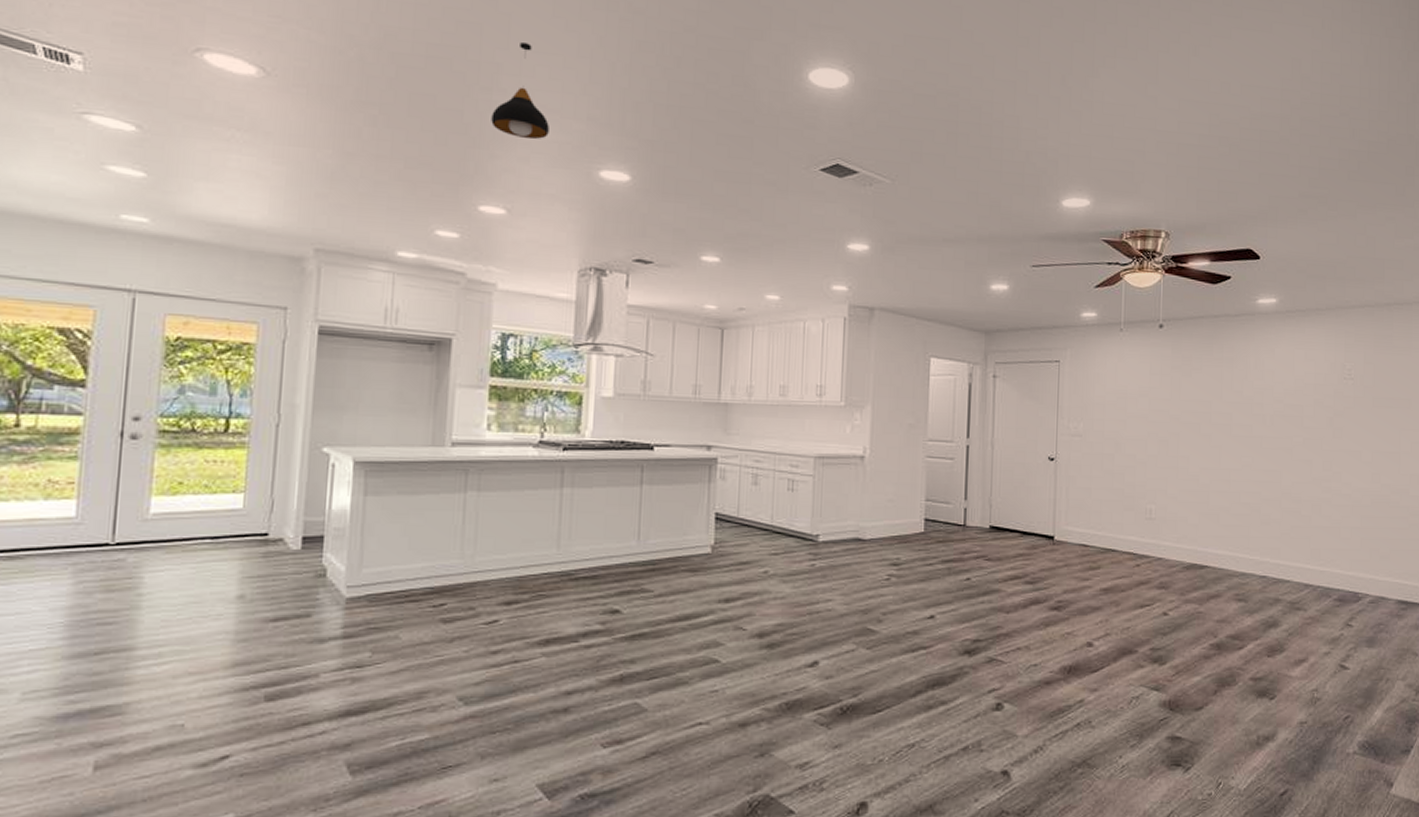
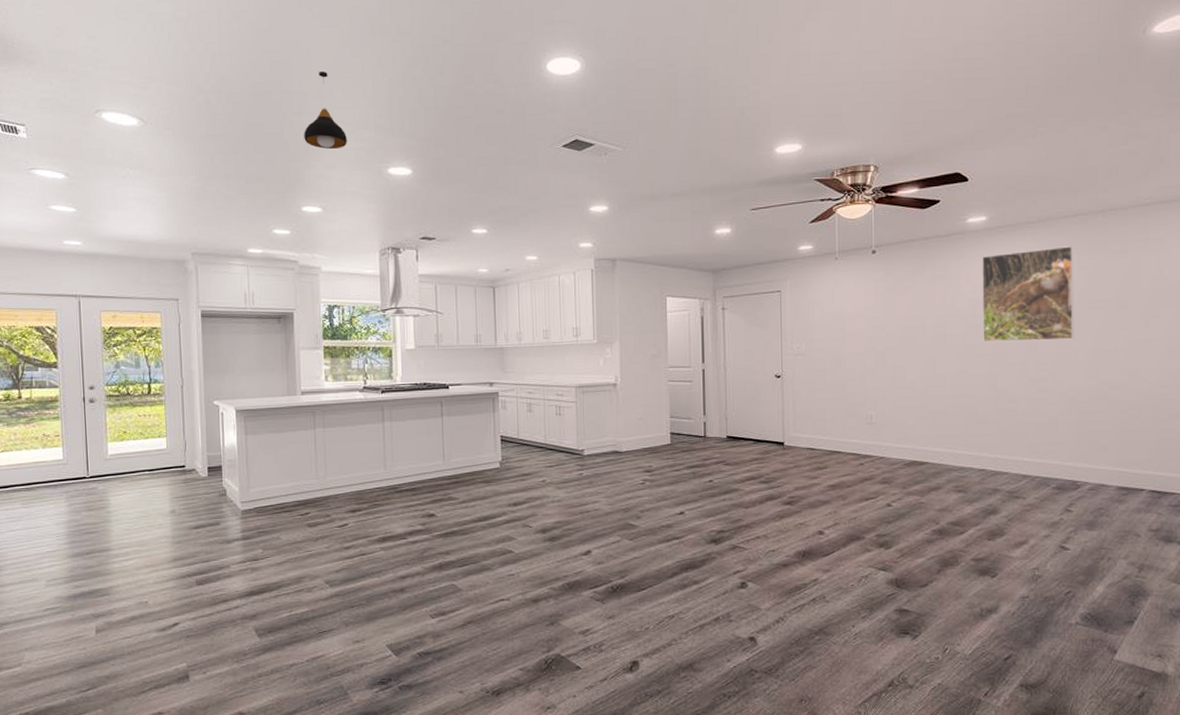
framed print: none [1269,338,1360,438] -> present [982,246,1074,341]

